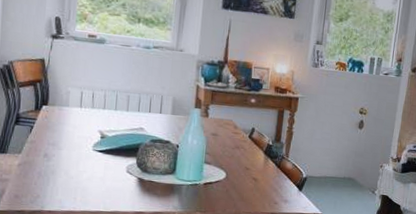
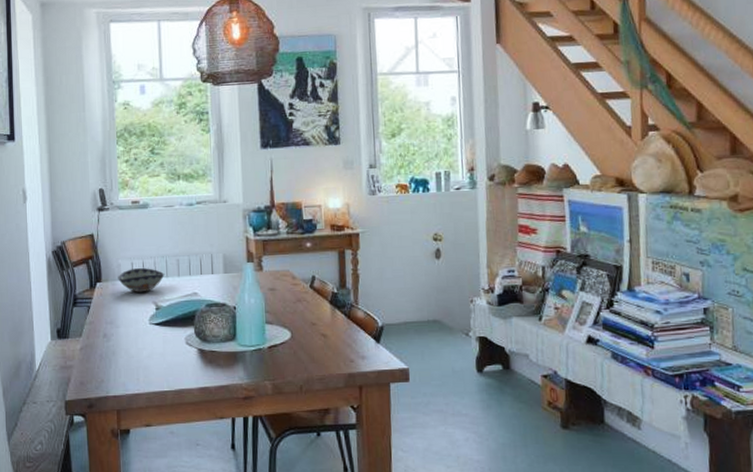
decorative bowl: none [65,97,114,121] -> present [118,268,165,292]

